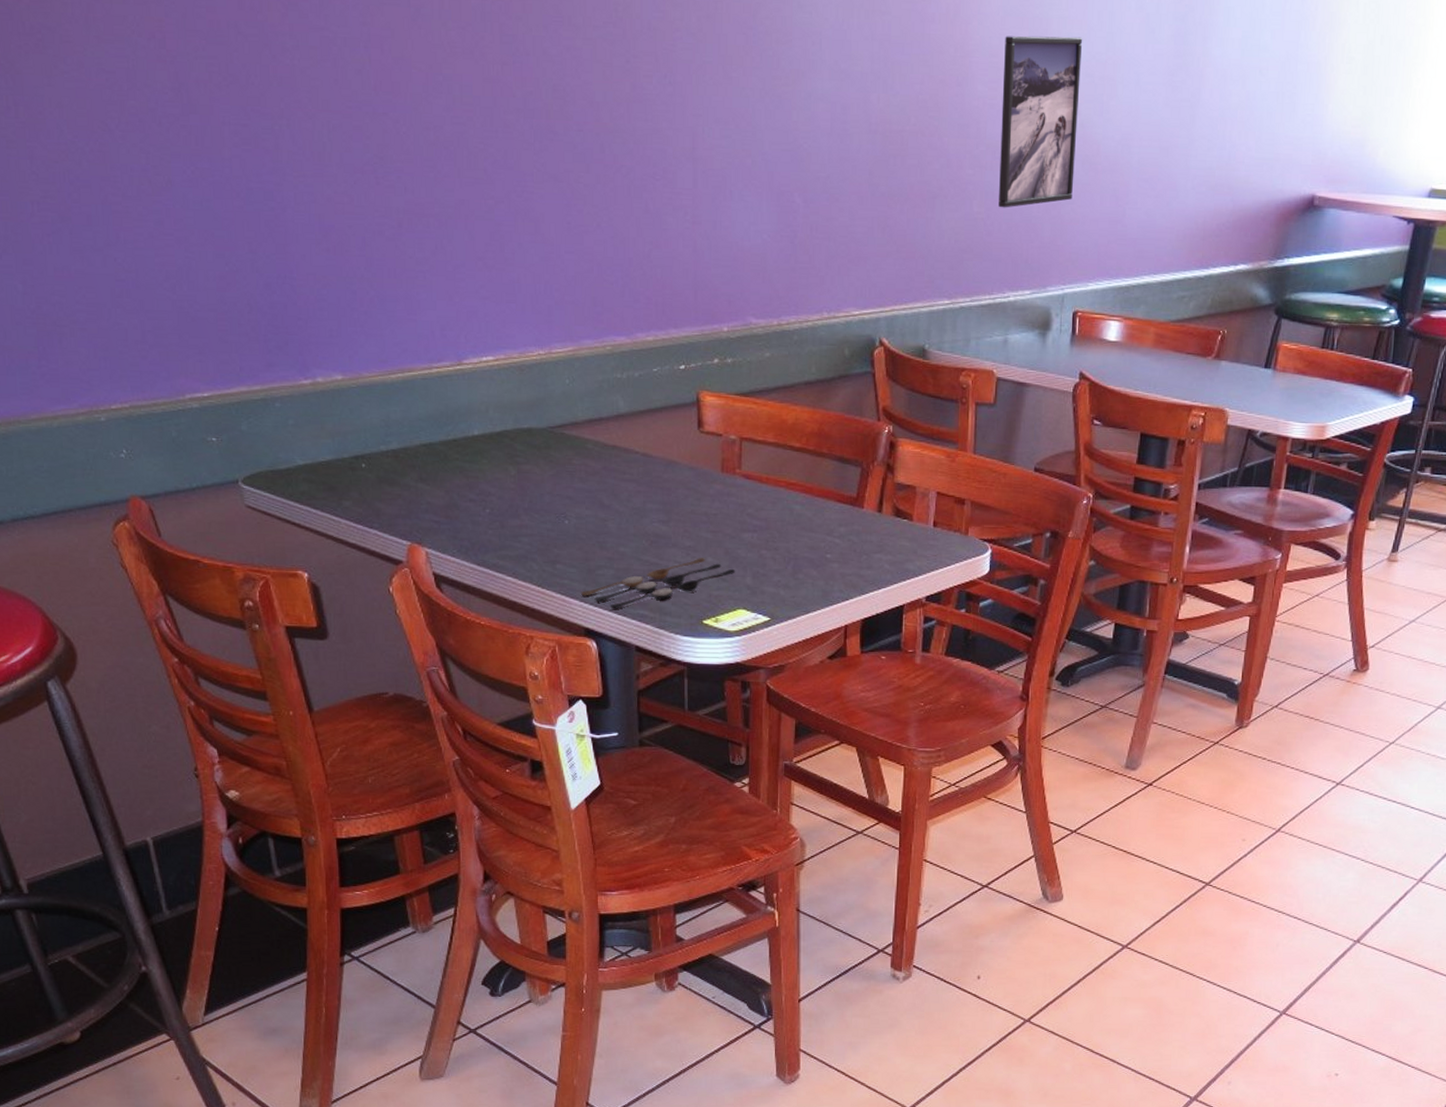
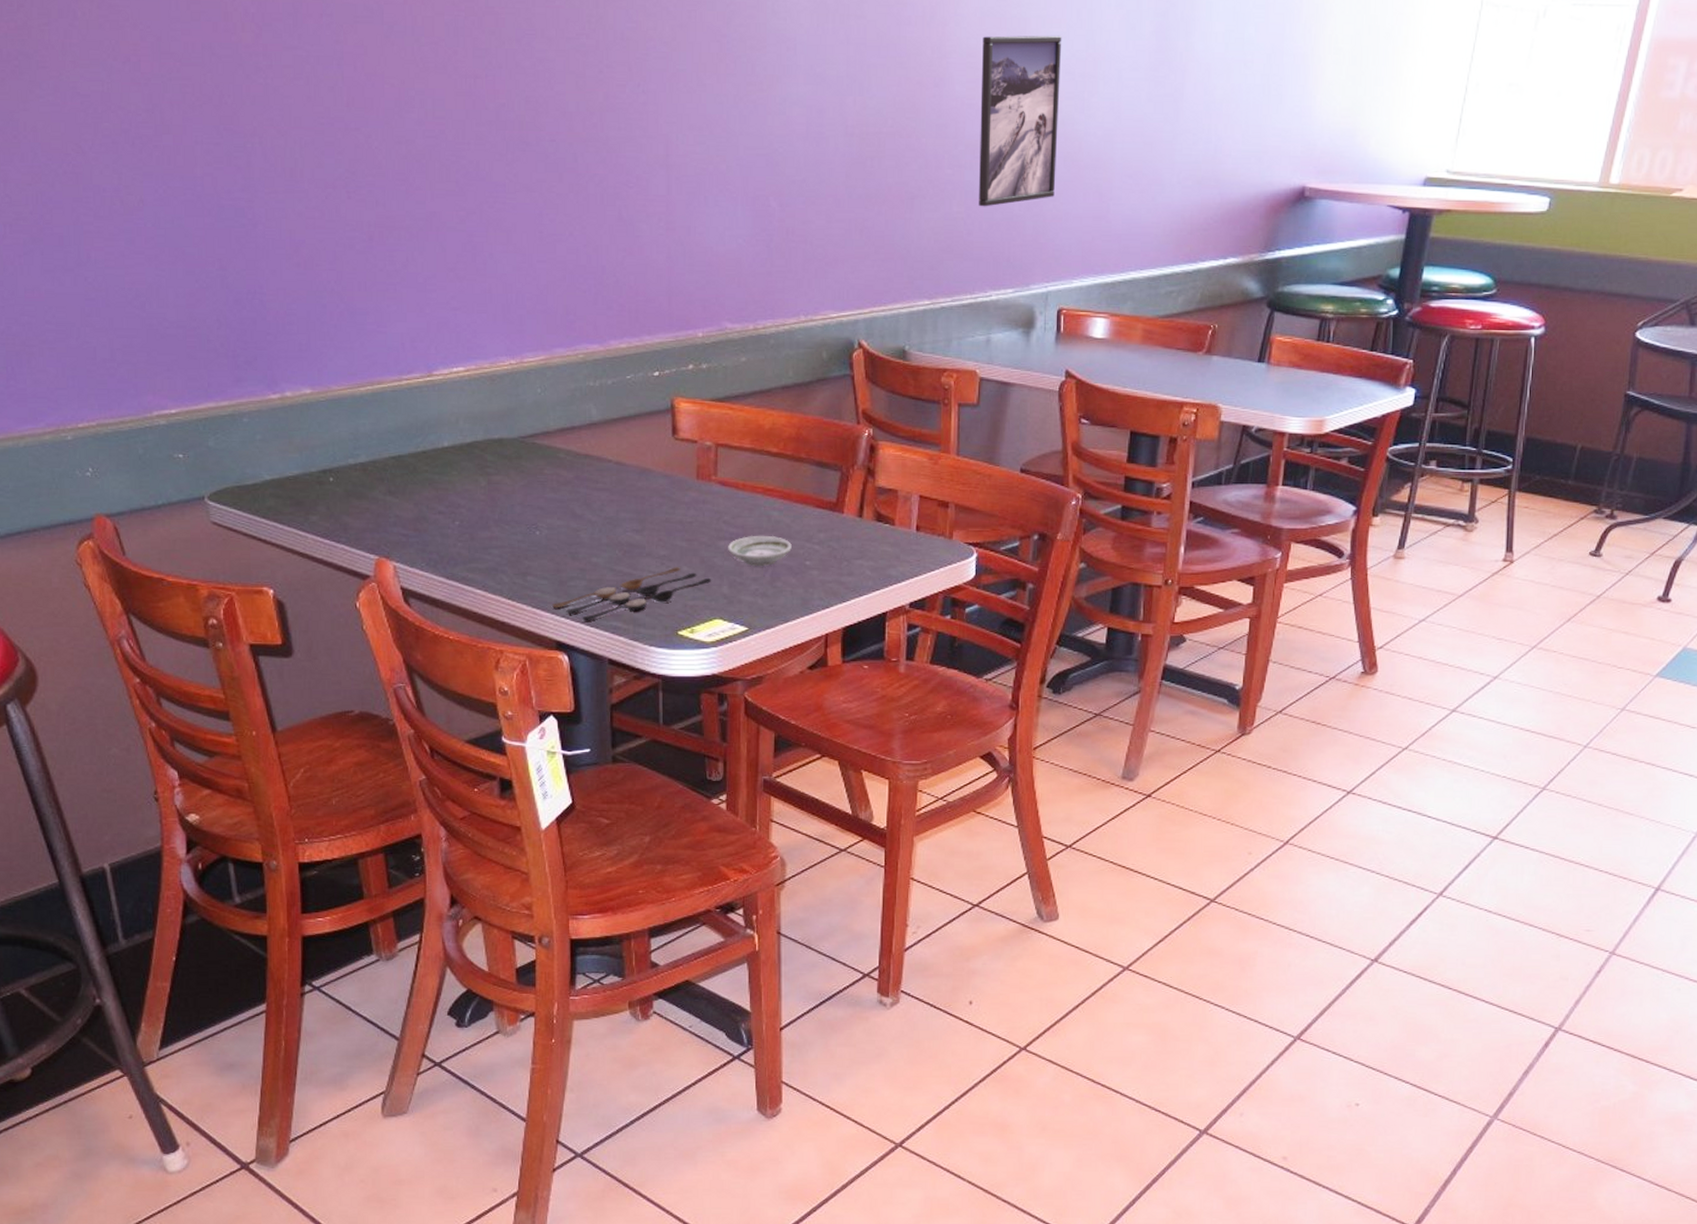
saucer: none [751,528,813,559] -> present [728,535,792,567]

